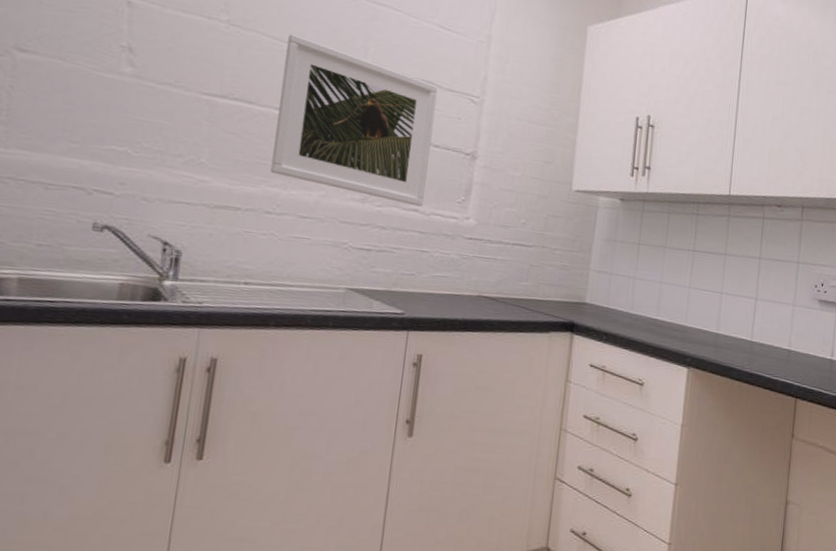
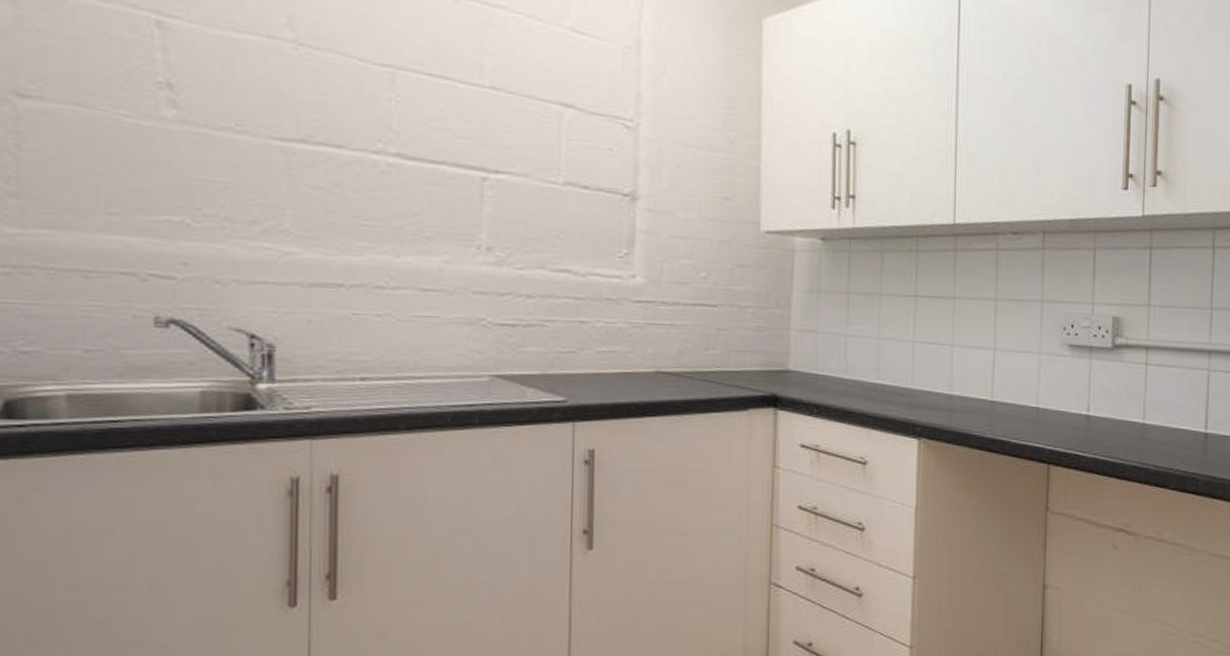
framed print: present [270,33,438,207] -> none [375,51,579,266]

